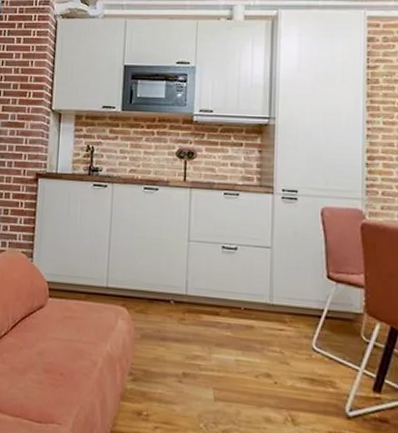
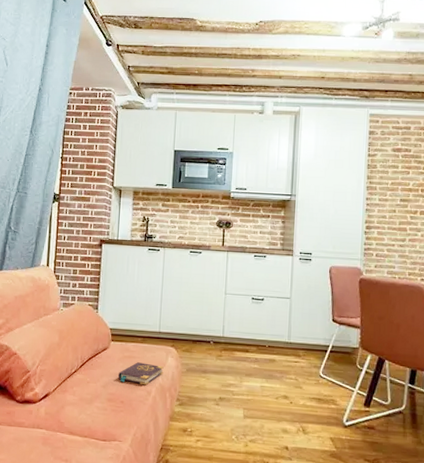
book: none [57,324,113,354] -> present [118,362,164,386]

